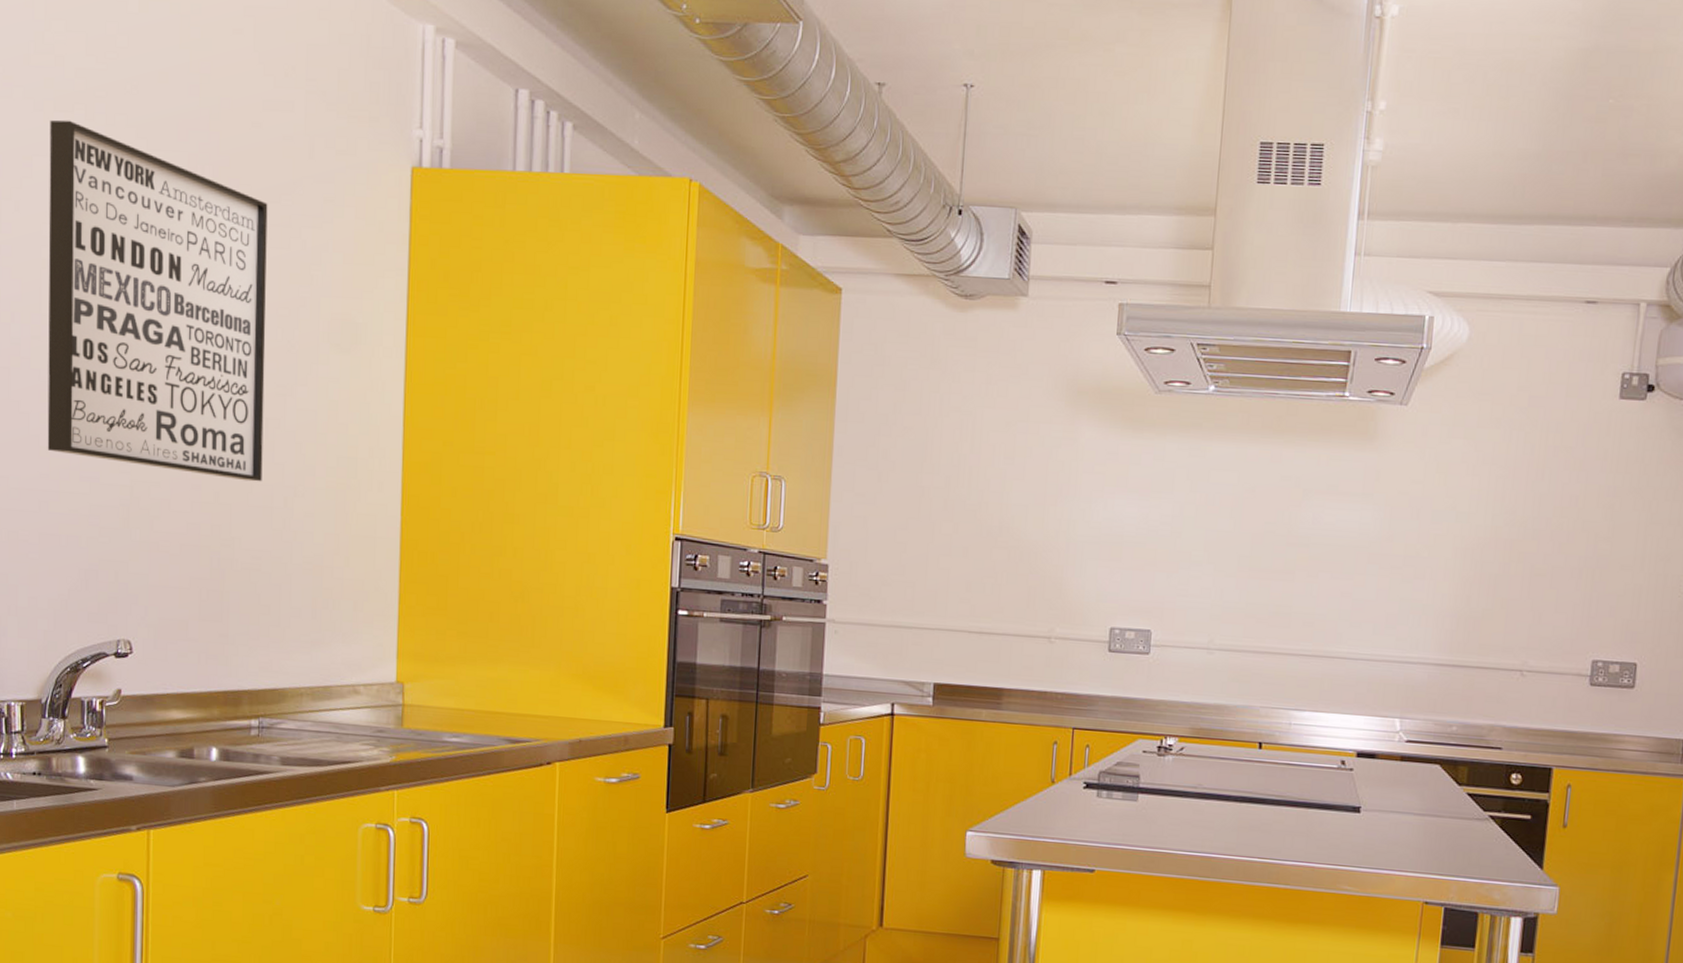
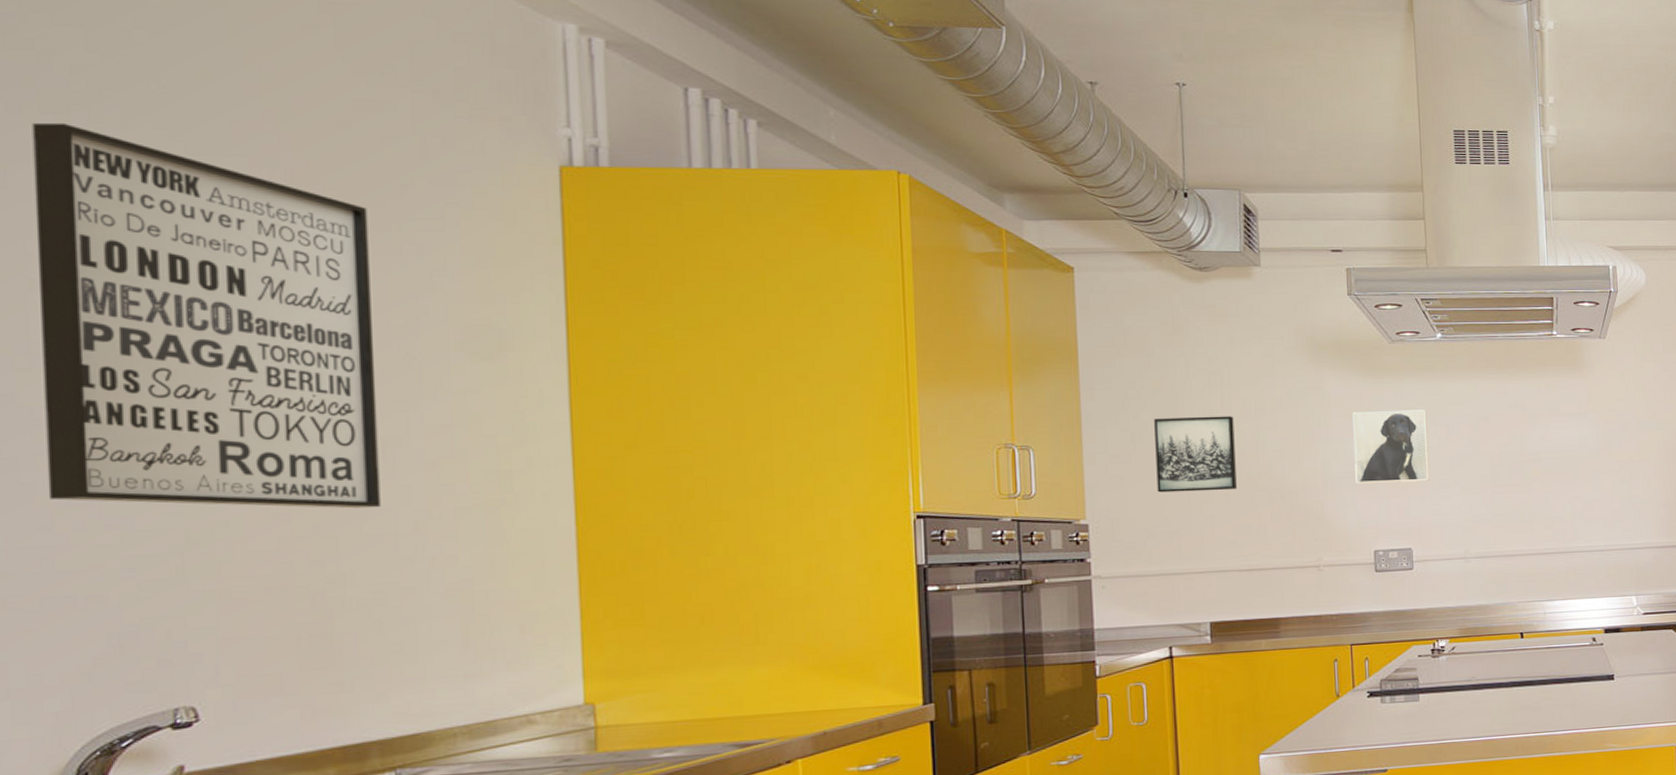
wall art: none [897,458,982,544] -> present [1154,416,1237,493]
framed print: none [1099,469,1187,556] -> present [1352,409,1429,484]

